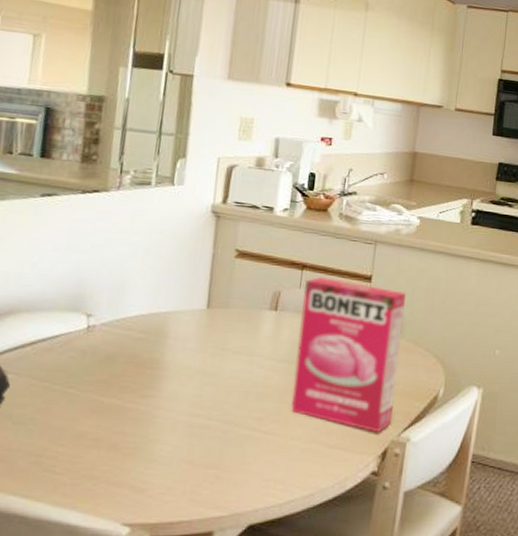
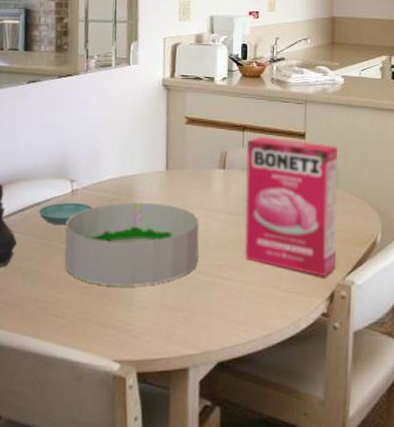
saucer: none [43,340,112,367] -> present [39,203,93,226]
bowl: none [71,343,242,439] -> present [64,202,199,286]

